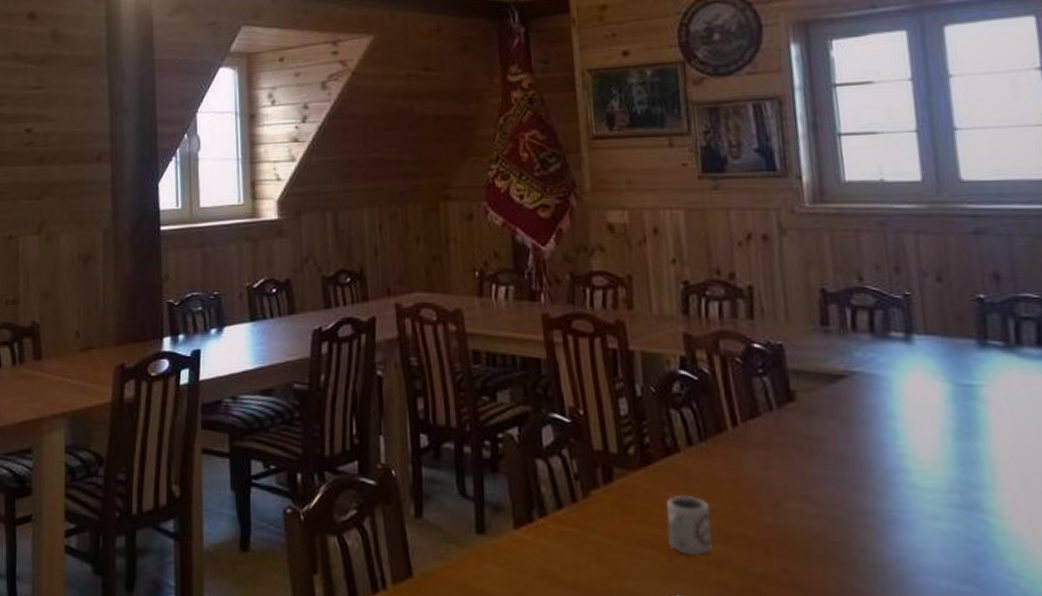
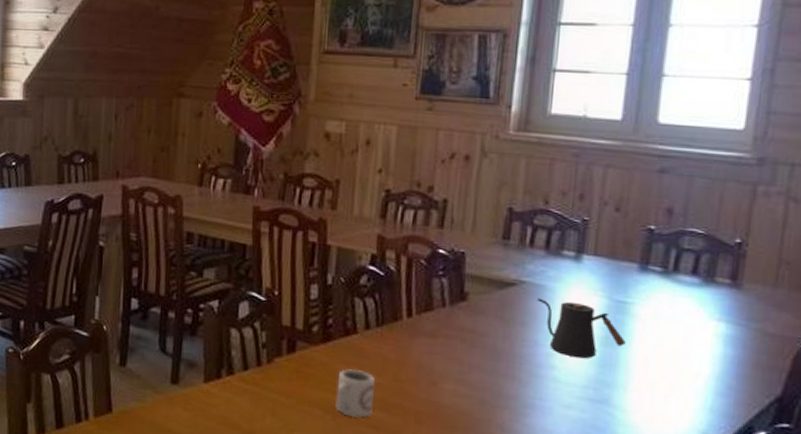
kettle: none [872,390,983,457] -> present [536,298,626,359]

